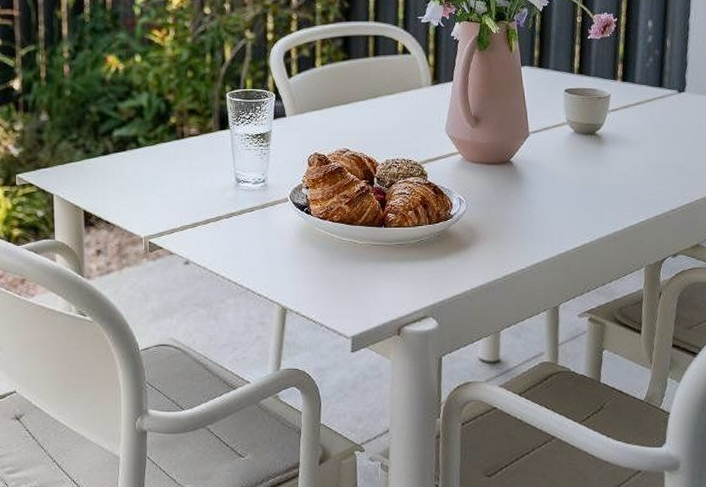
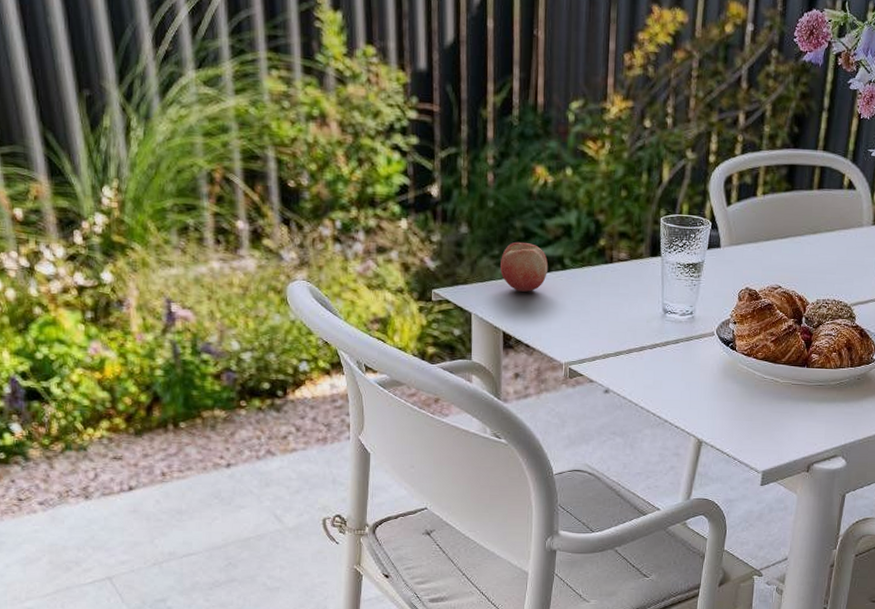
fruit: none [79,125,124,171] -> present [500,241,549,292]

